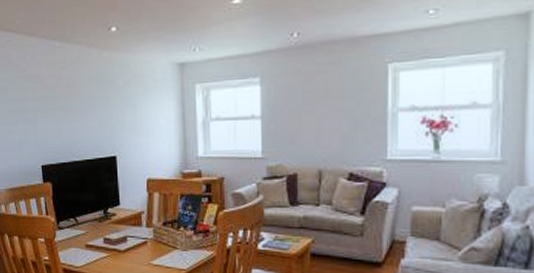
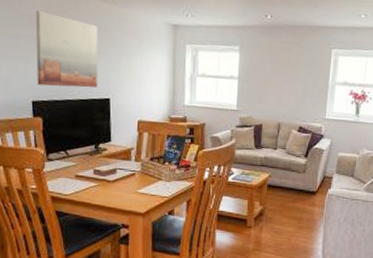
wall art: none [41,69,103,149] -> present [35,10,98,88]

